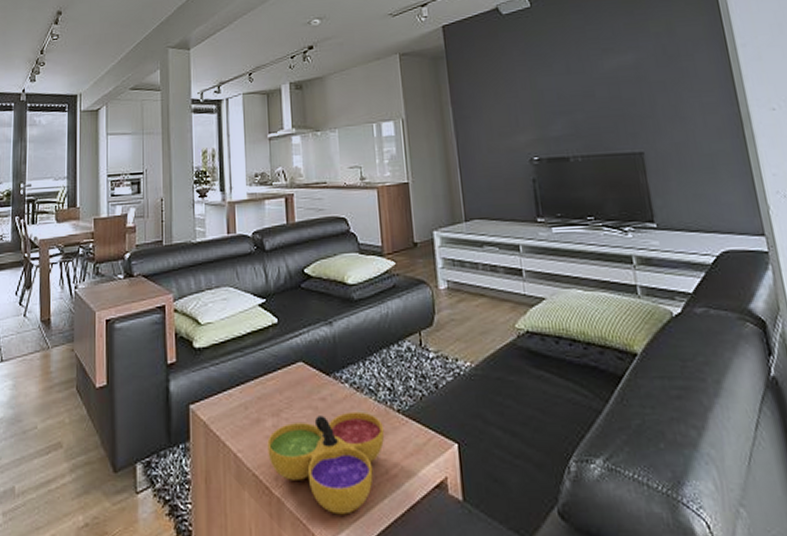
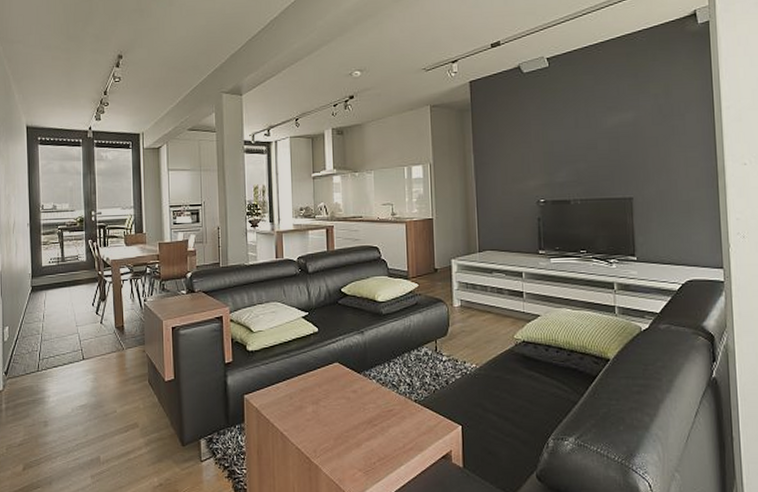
decorative bowl: present [267,411,385,515] -> none [308,401,404,477]

